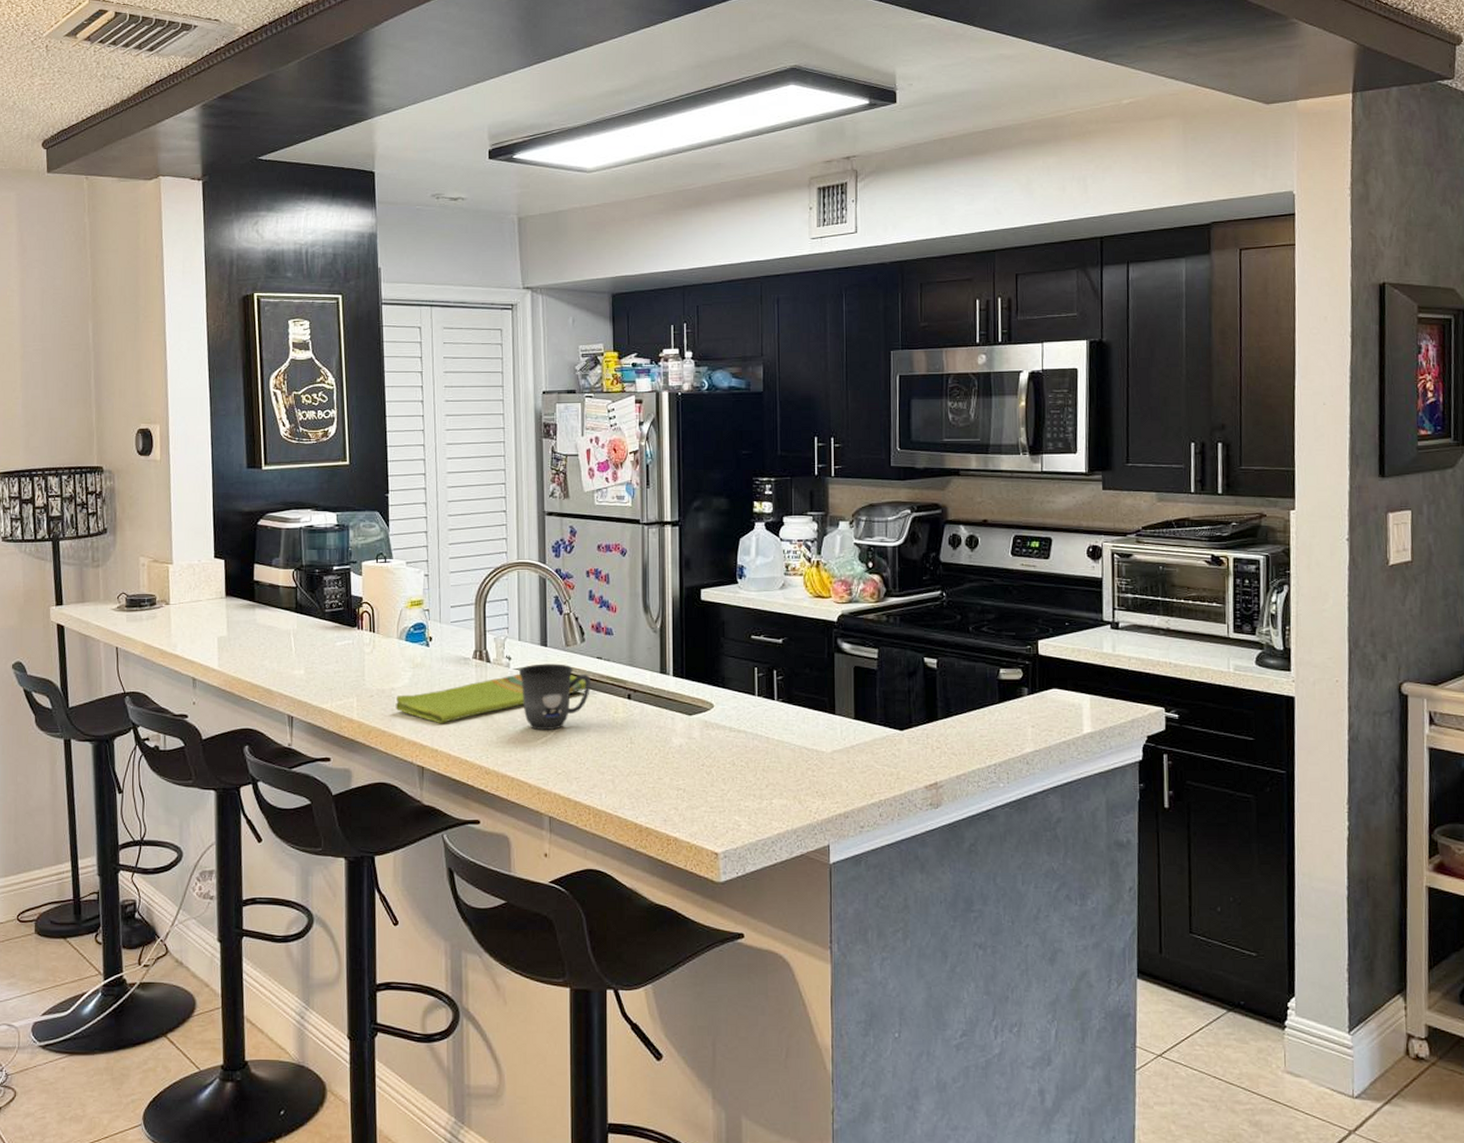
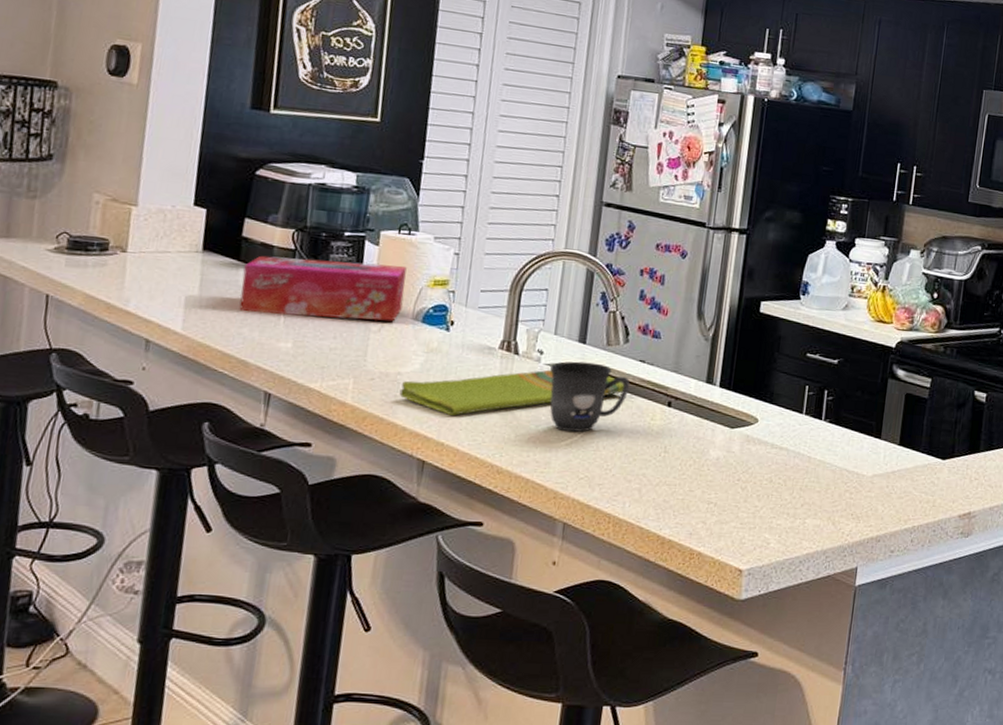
tissue box: none [259,591,388,646] -> present [239,255,407,322]

